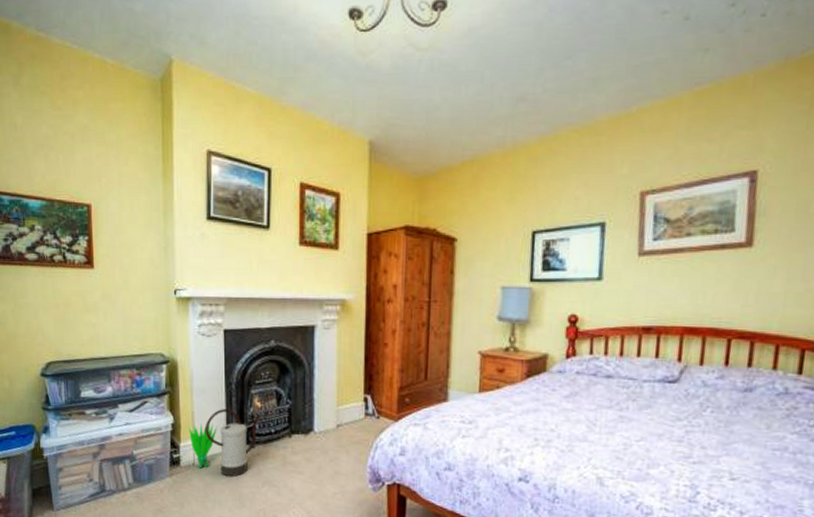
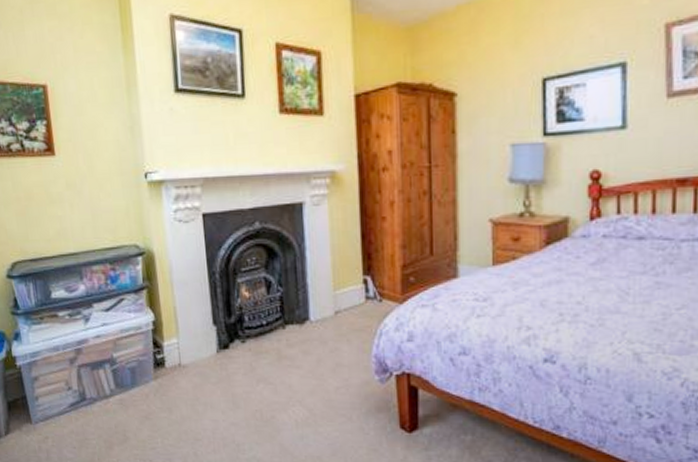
decorative plant: present [188,423,217,469] -> none [170,318,203,369]
watering can: present [204,409,261,477] -> none [189,302,250,377]

